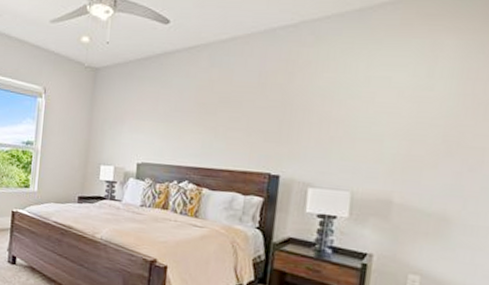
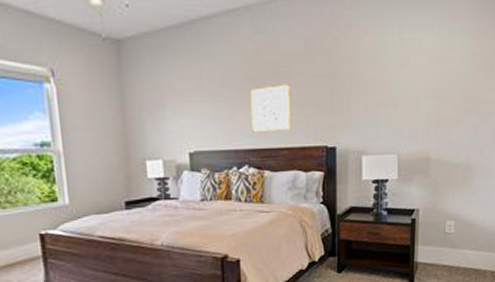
wall art: none [196,111,240,155] -> present [251,84,292,133]

